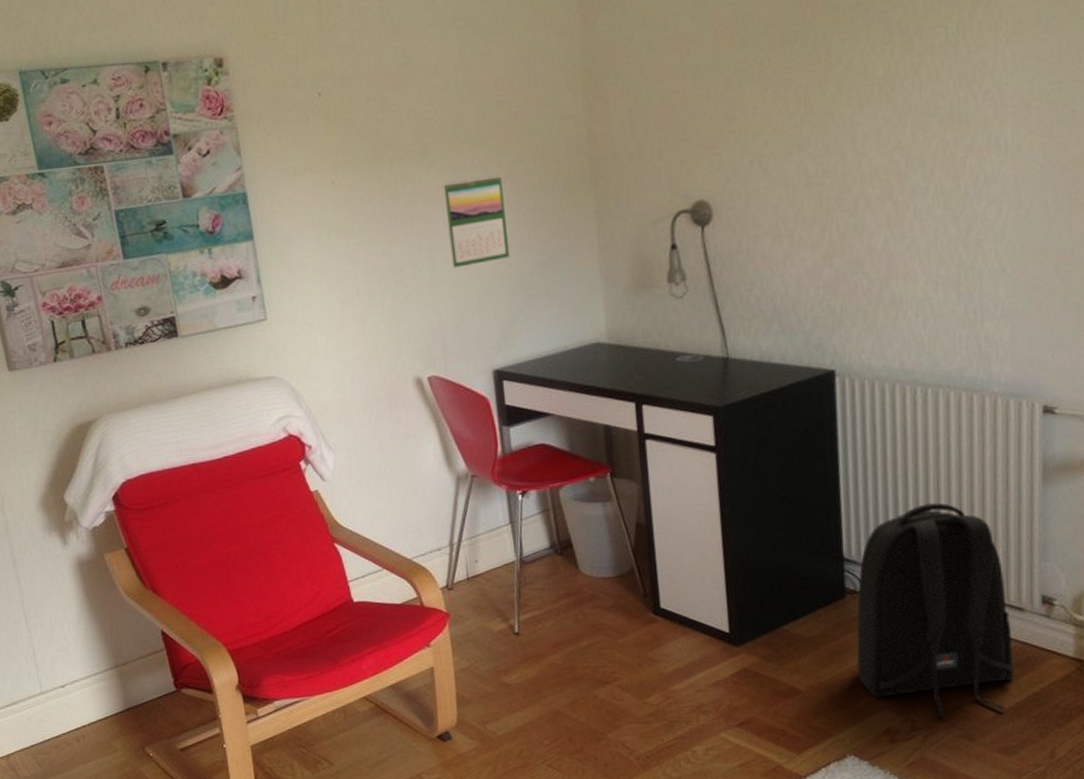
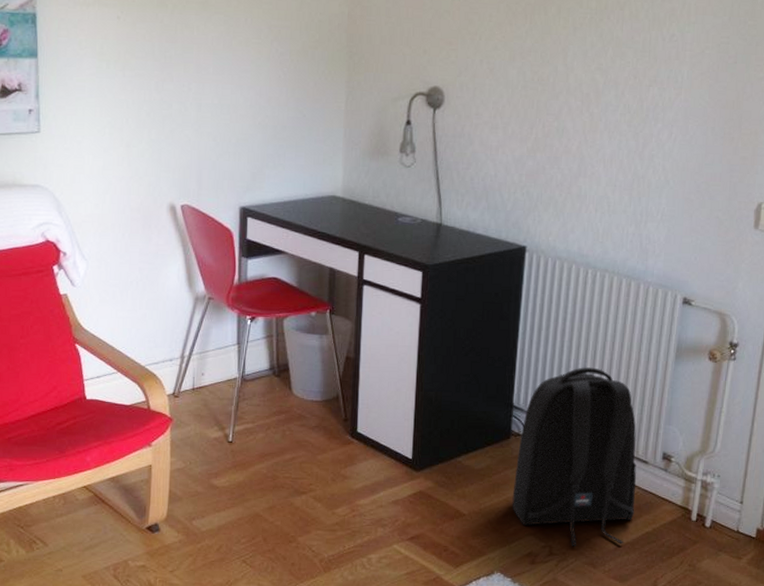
calendar: present [443,175,510,268] -> none [216,34,270,112]

